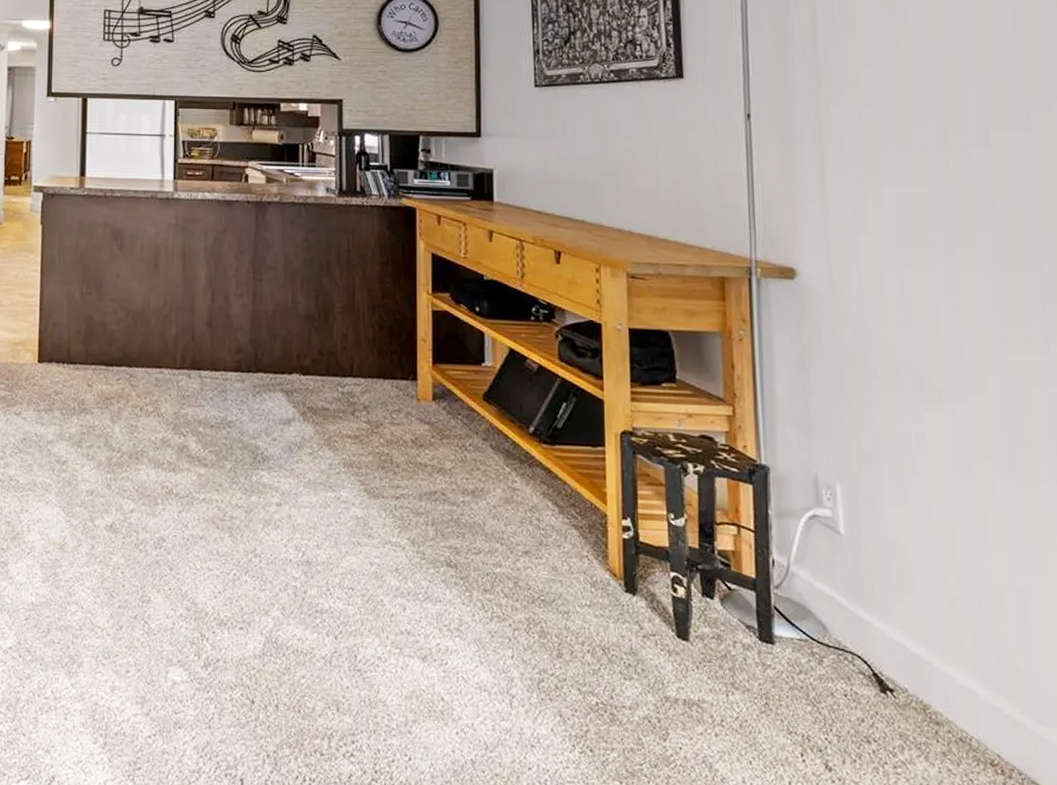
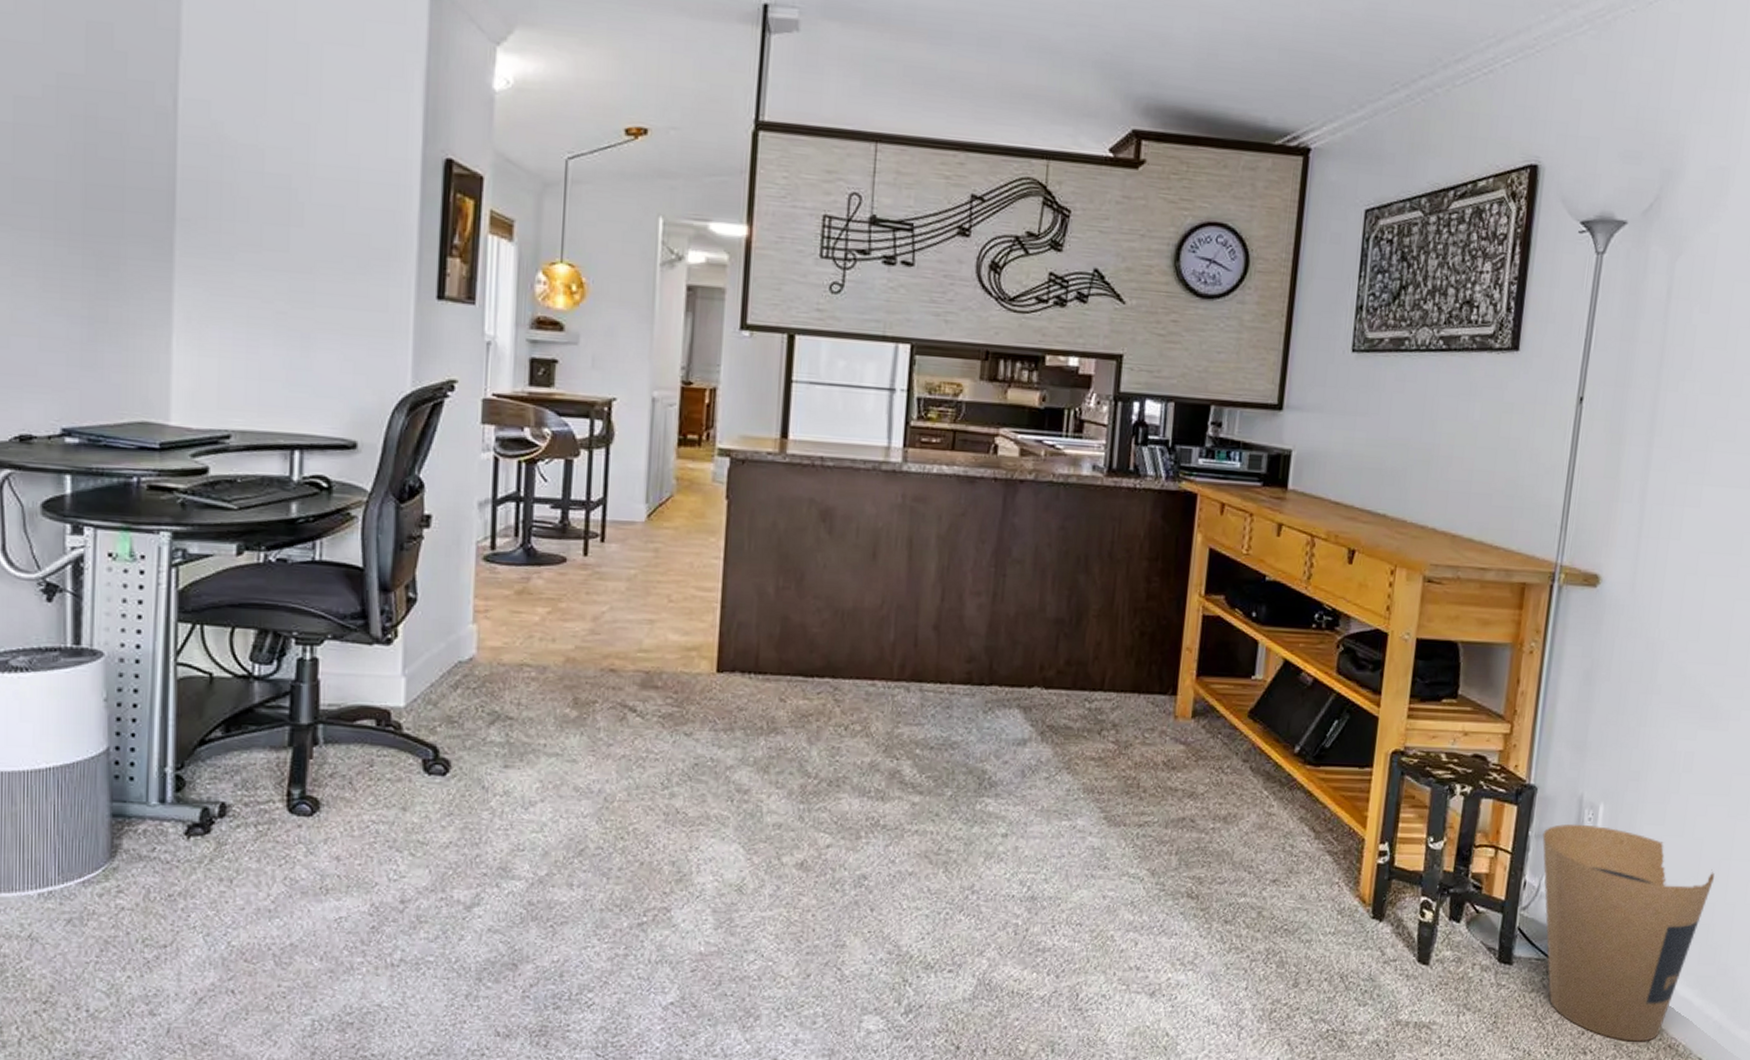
trash can: none [783,503,973,733] -> present [1542,824,1714,1042]

